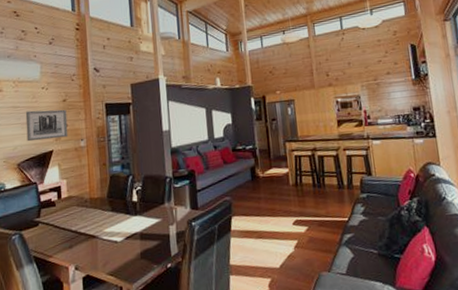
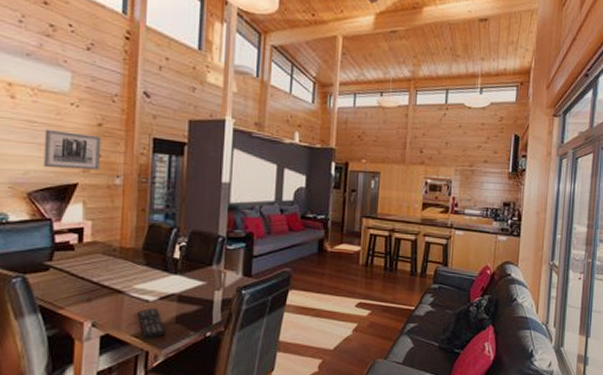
remote control: none [110,246,134,276] -> present [138,307,166,339]

